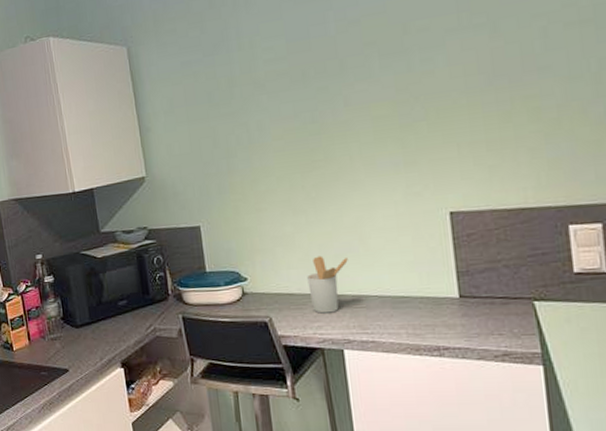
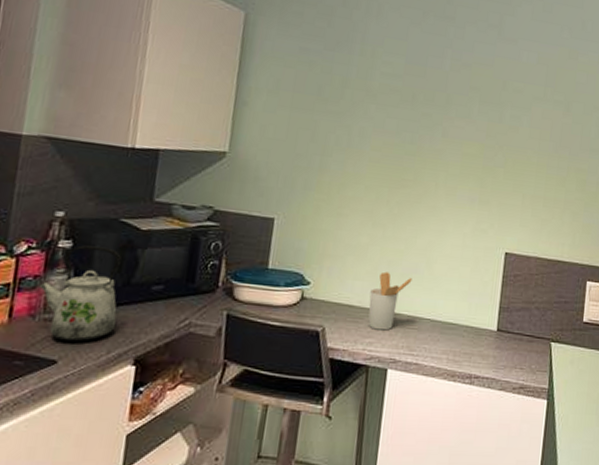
kettle: none [41,276,101,354] -> present [38,245,123,342]

